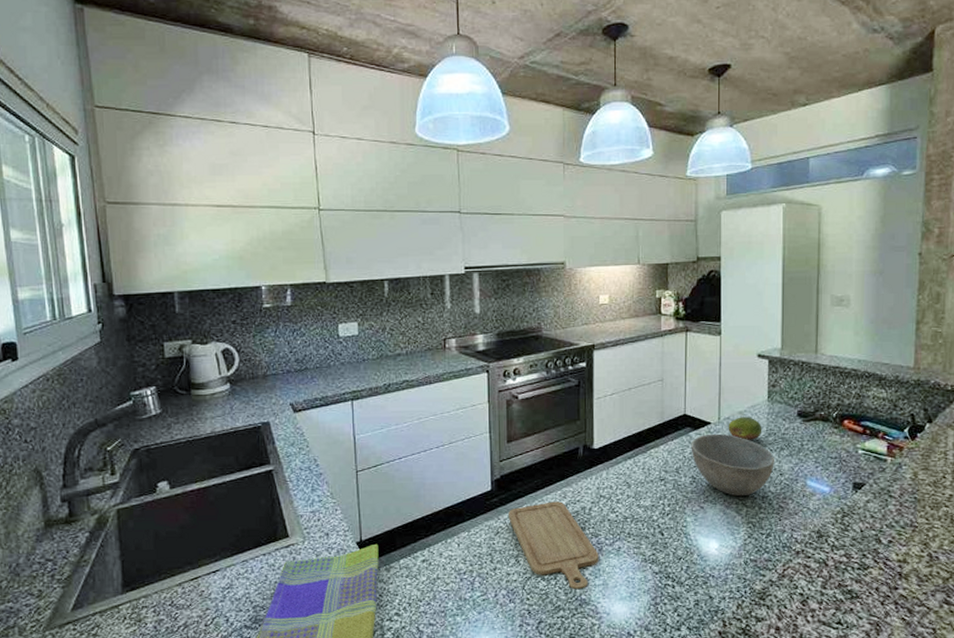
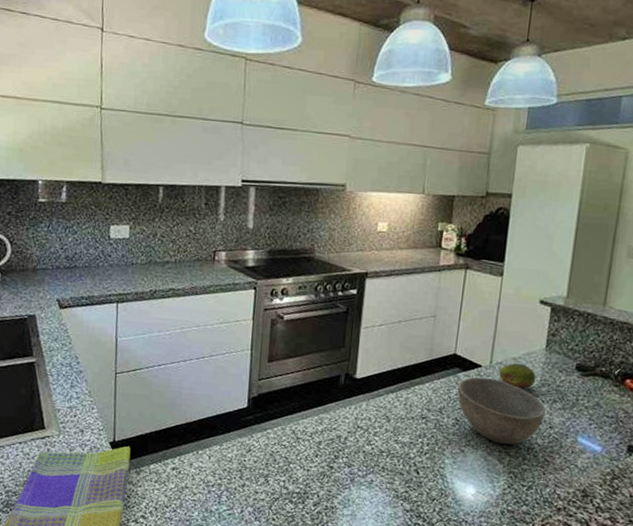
chopping board: present [509,501,599,589] -> none [262,426,350,516]

